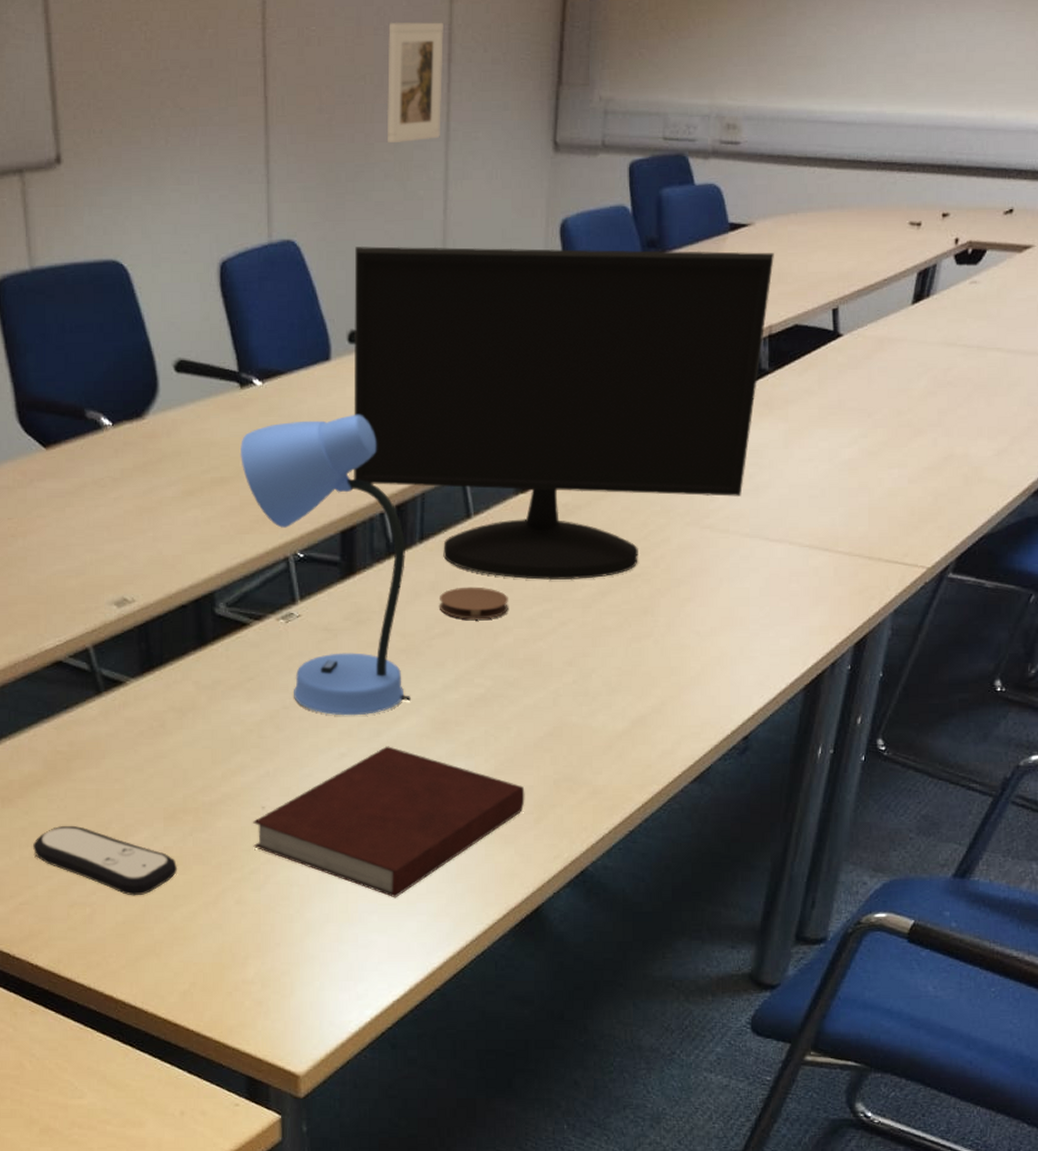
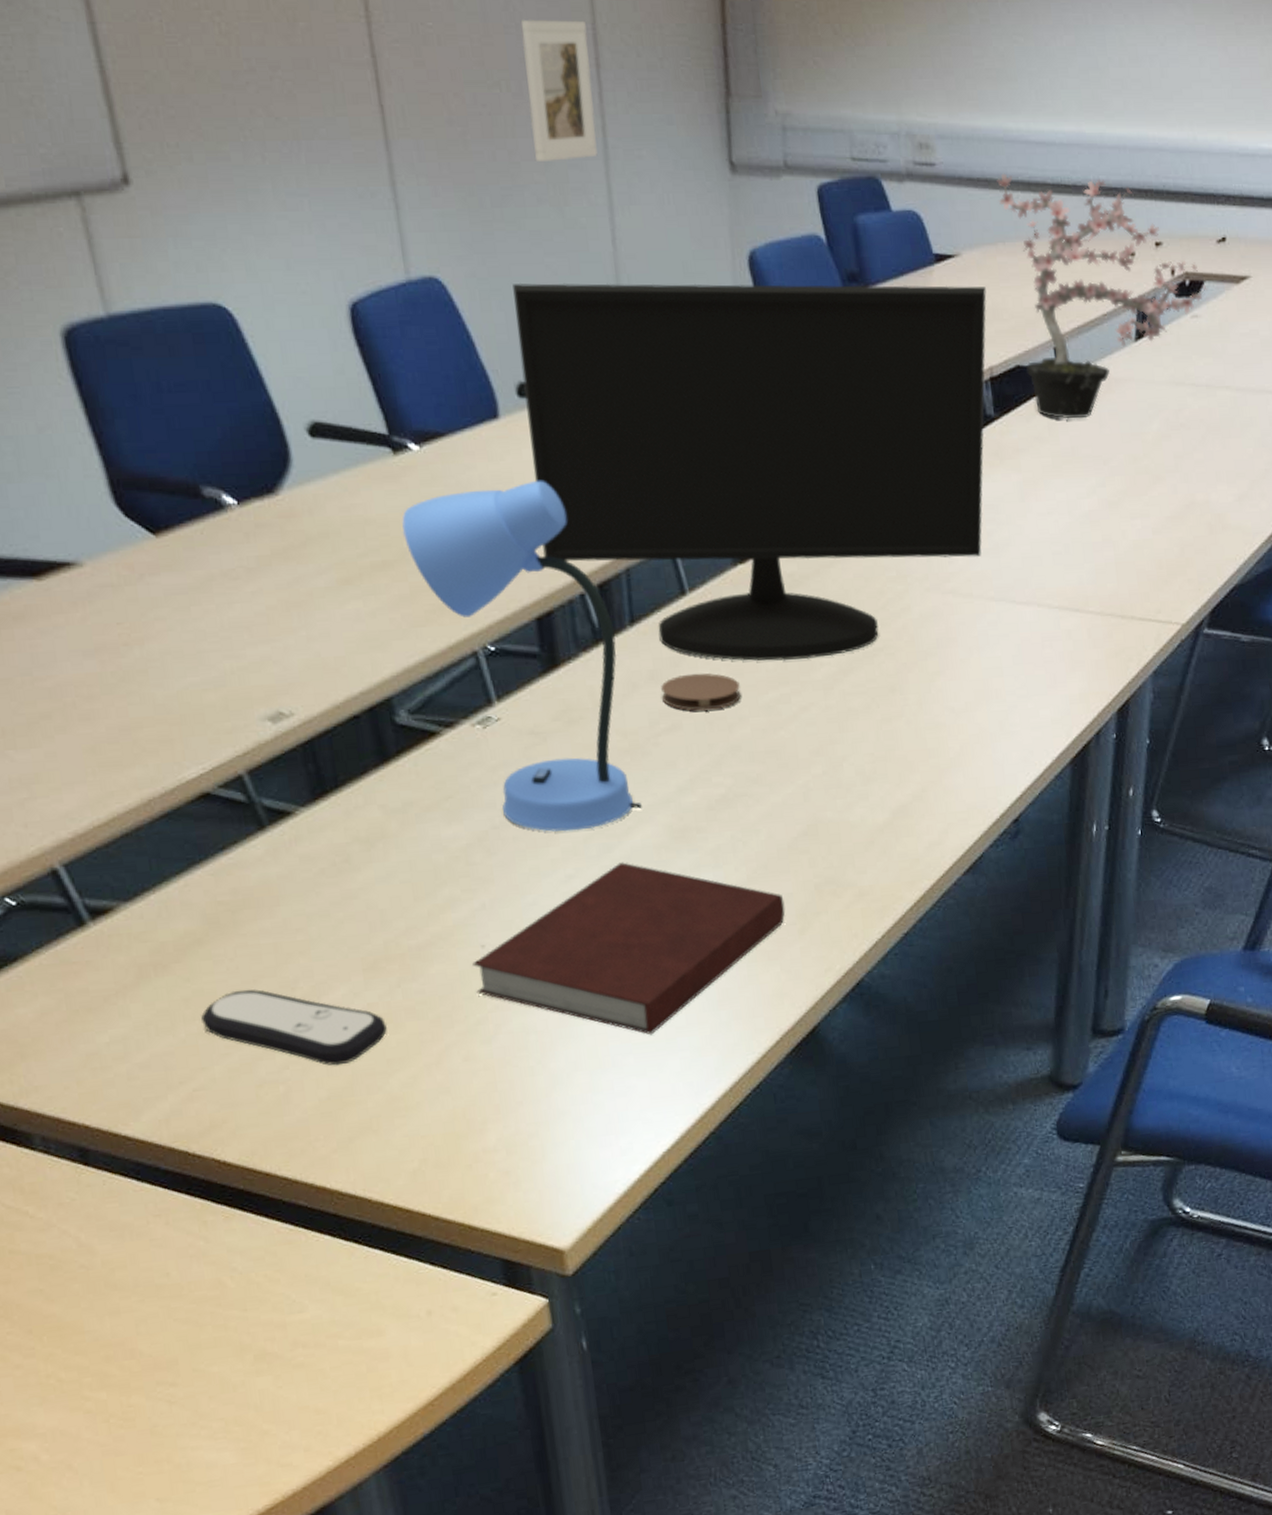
potted plant: none [795,150,990,375] -> present [997,173,1209,419]

